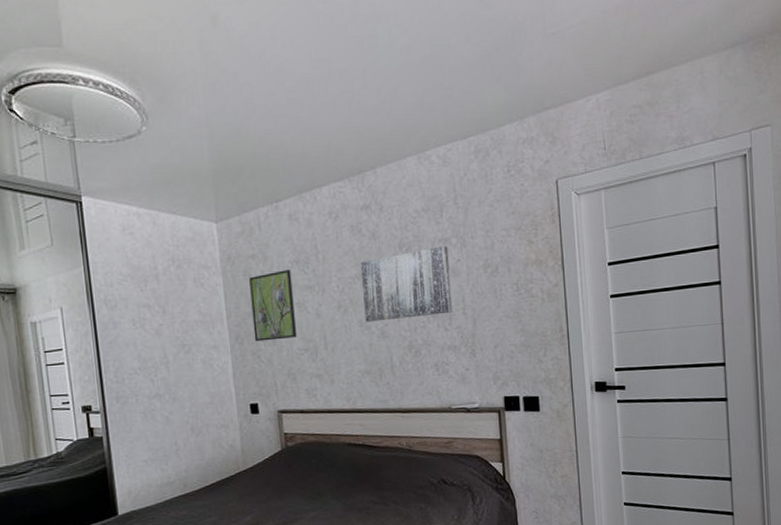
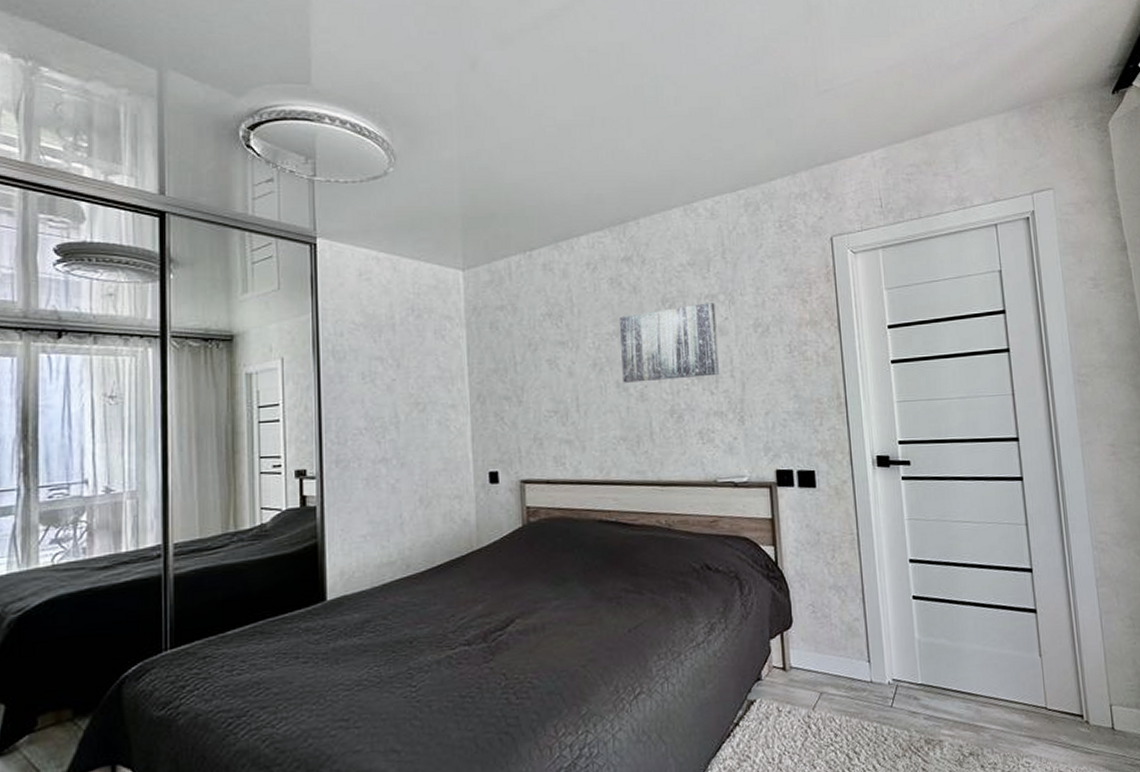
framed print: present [249,270,298,342] -> none [496,323,547,401]

